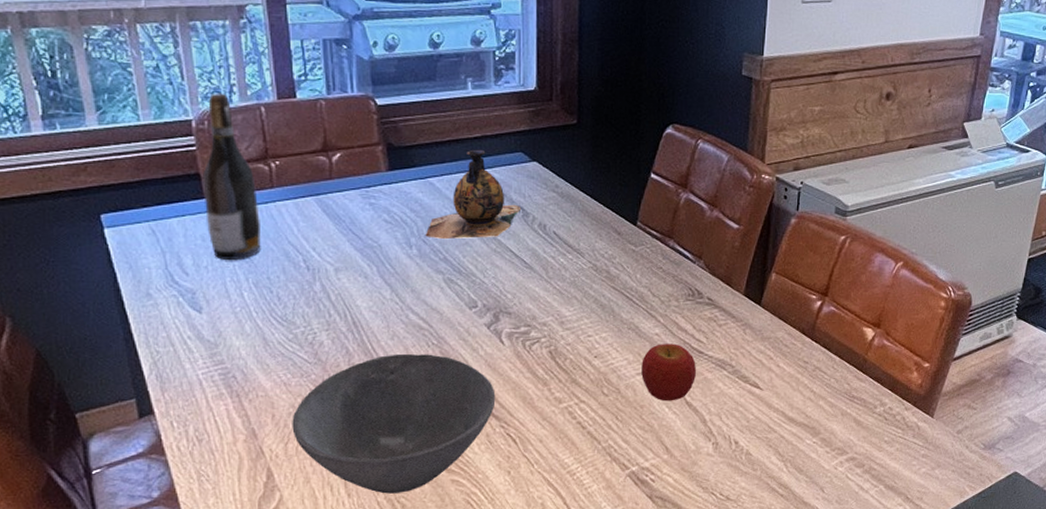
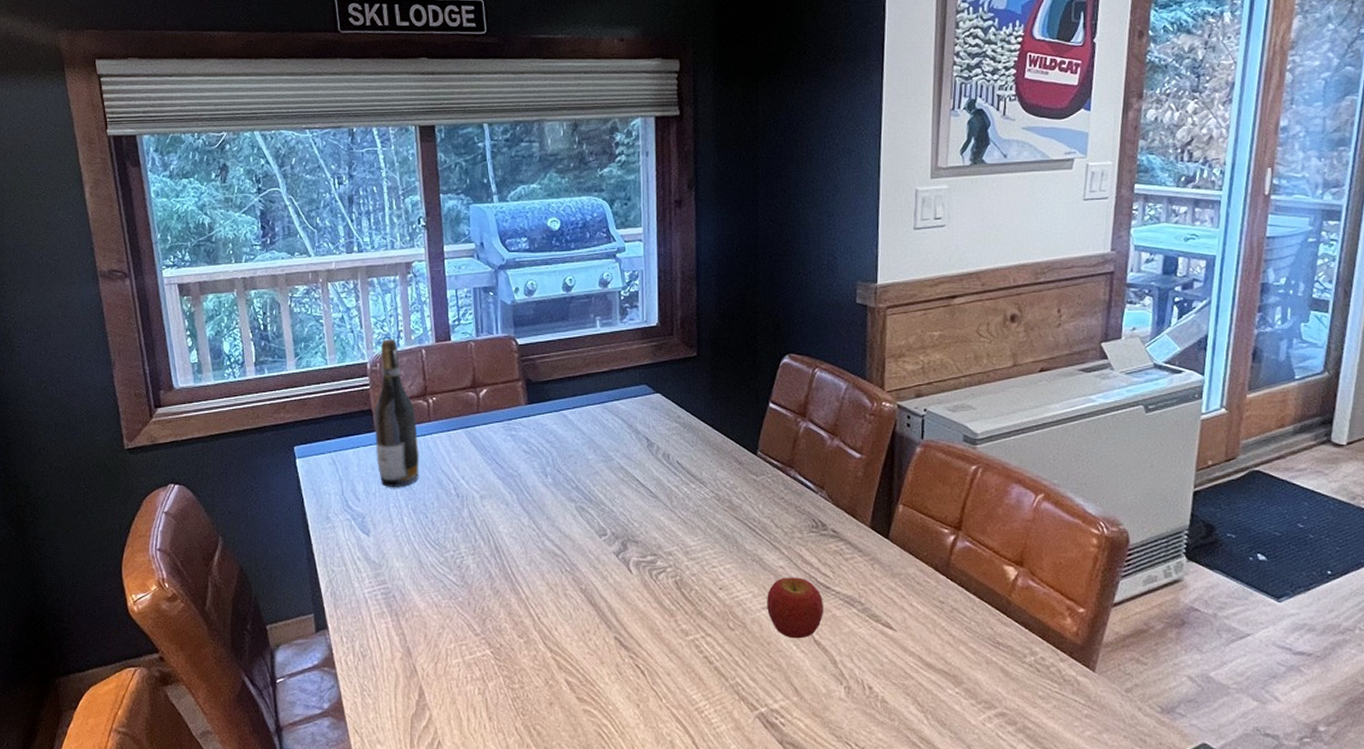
bowl: present [292,353,496,494] -> none [441,579,625,720]
vase: present [425,149,522,238] -> none [559,383,647,468]

